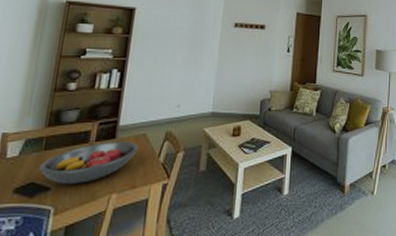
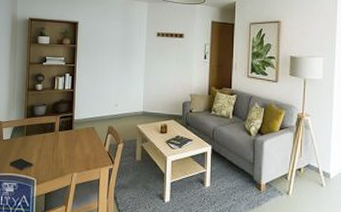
fruit bowl: present [39,141,139,184] -> none [24,132,90,163]

